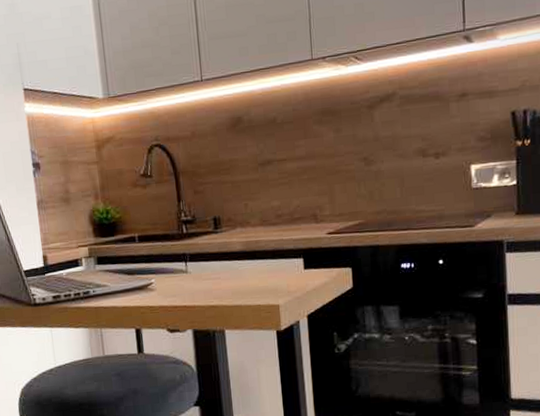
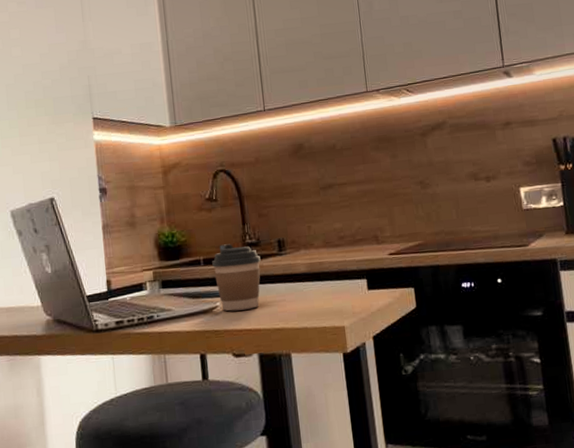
coffee cup: none [147,221,196,288] -> present [212,243,261,311]

